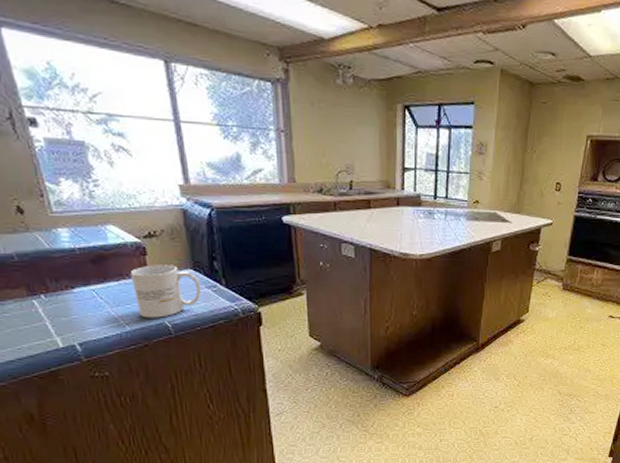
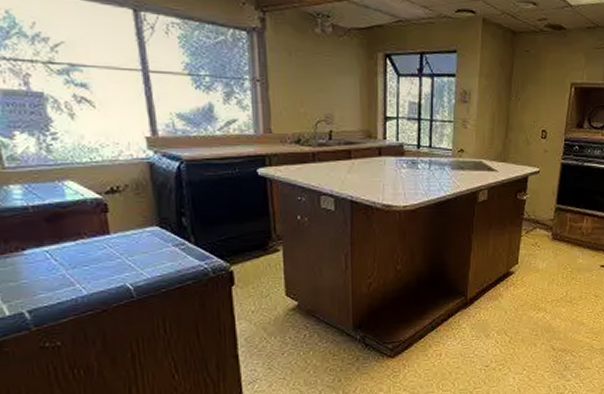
mug: present [130,265,202,318] -> none [88,222,168,281]

